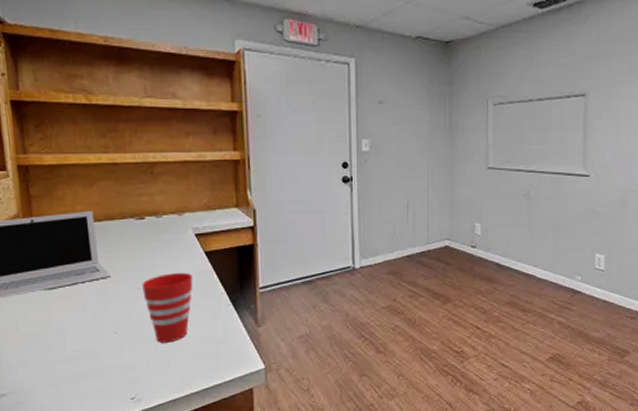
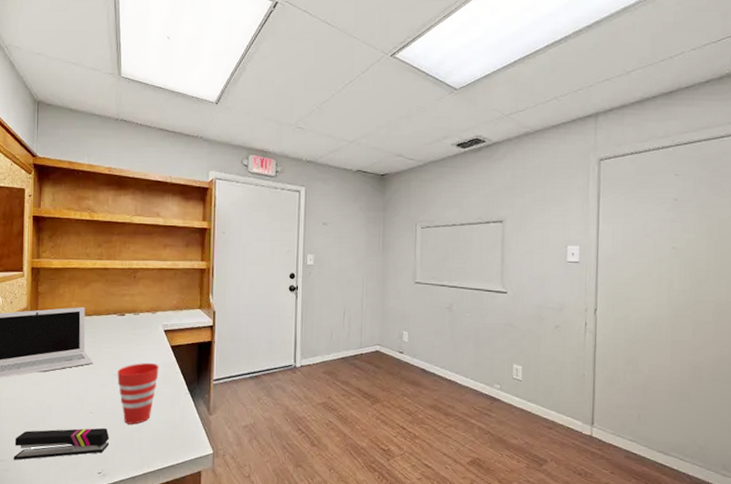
stapler: none [23,348,140,391] -> present [13,427,109,460]

